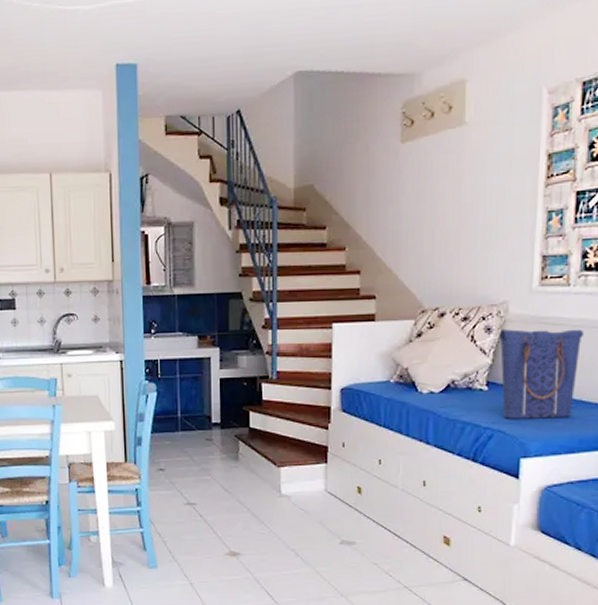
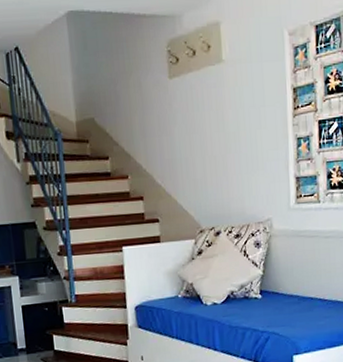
tote bag: present [499,329,585,419] -> none [267,239,335,322]

